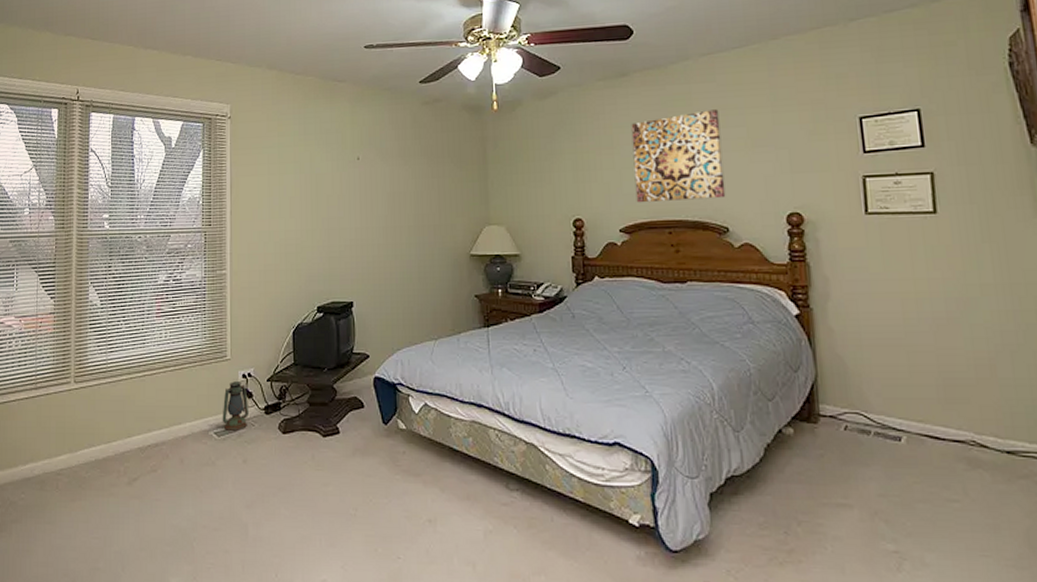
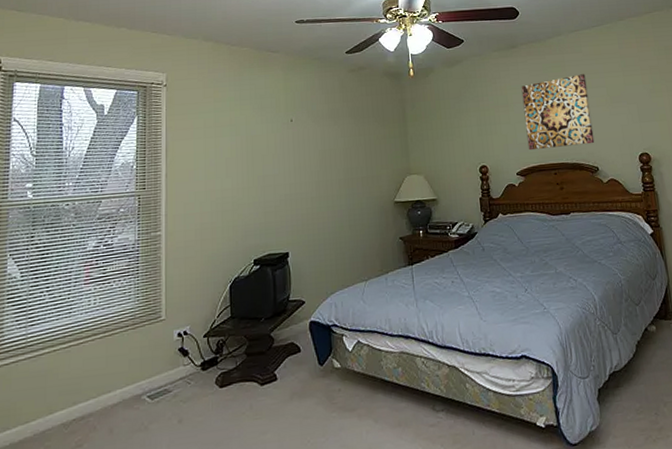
lantern: present [222,379,250,431] -> none [156,338,185,392]

